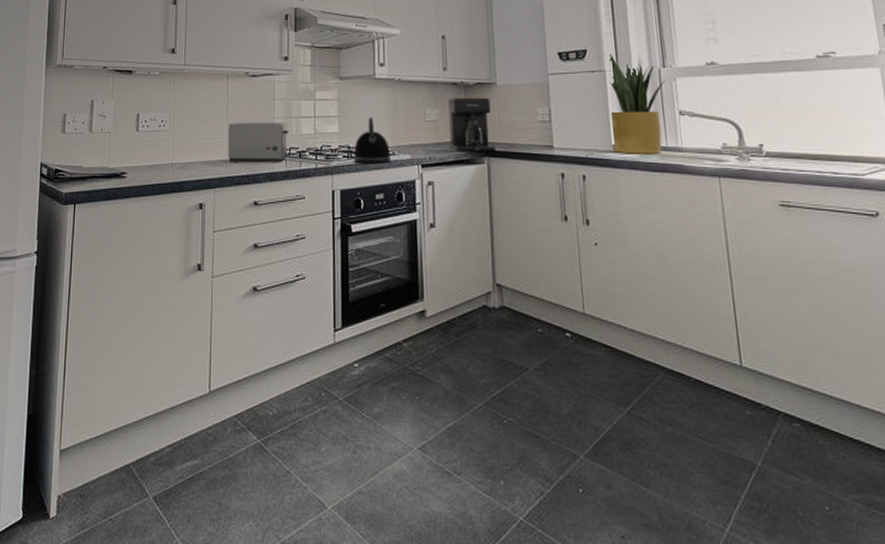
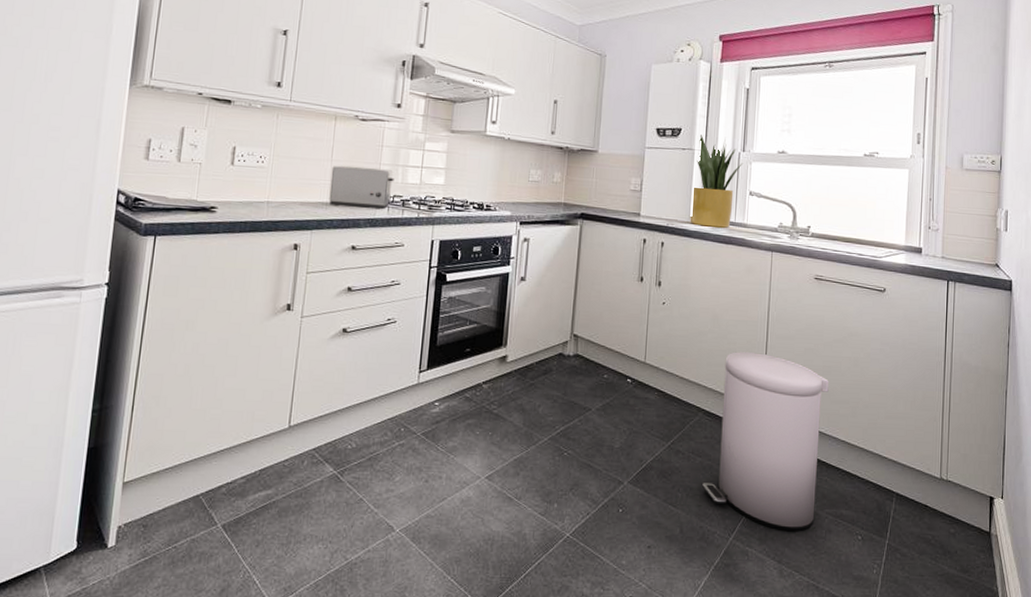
kettle: present [353,116,392,164] -> none [455,171,493,219]
coffee maker: present [448,97,497,153] -> none [548,161,591,216]
pedal bin: none [677,297,838,524] -> present [701,351,829,532]

